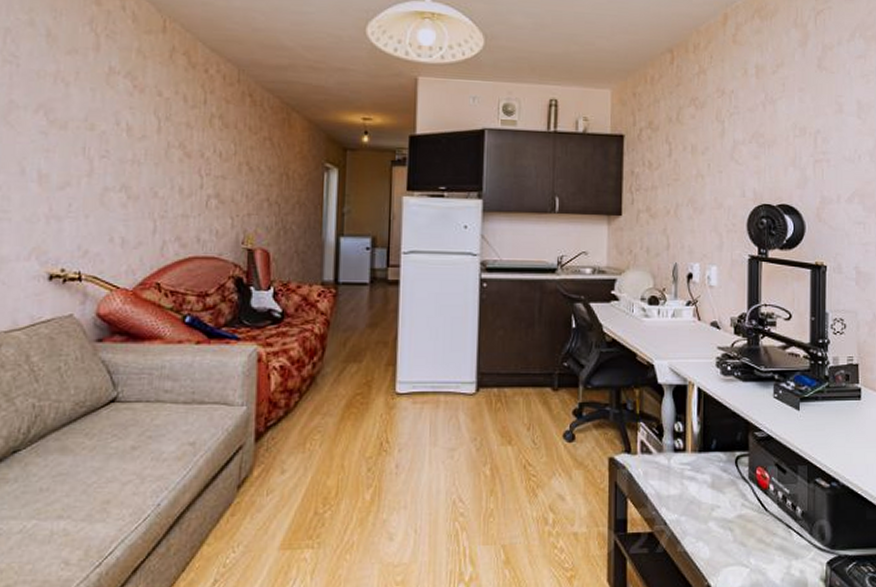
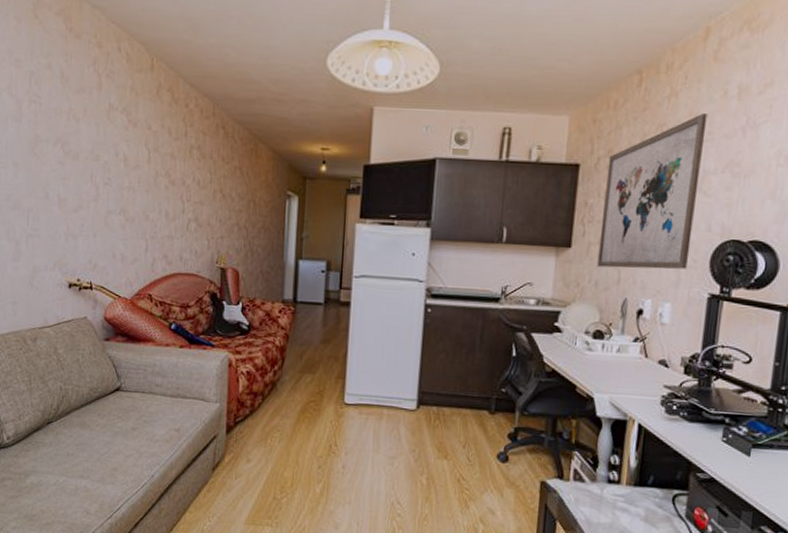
wall art: none [647,89,732,234] -> present [597,113,708,269]

